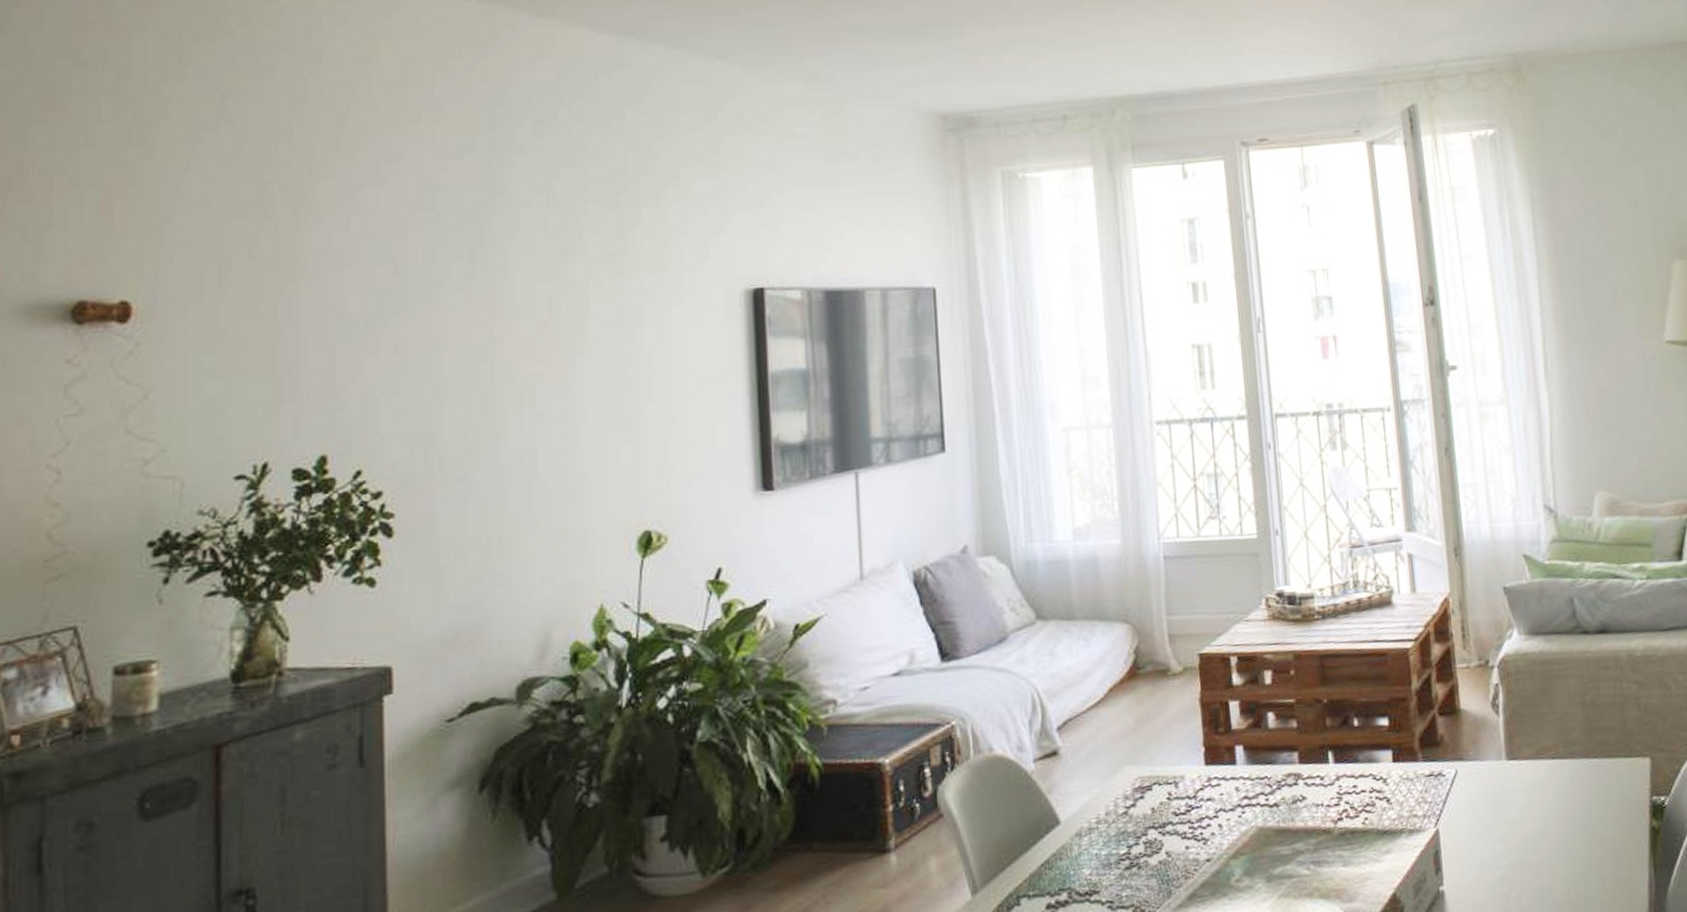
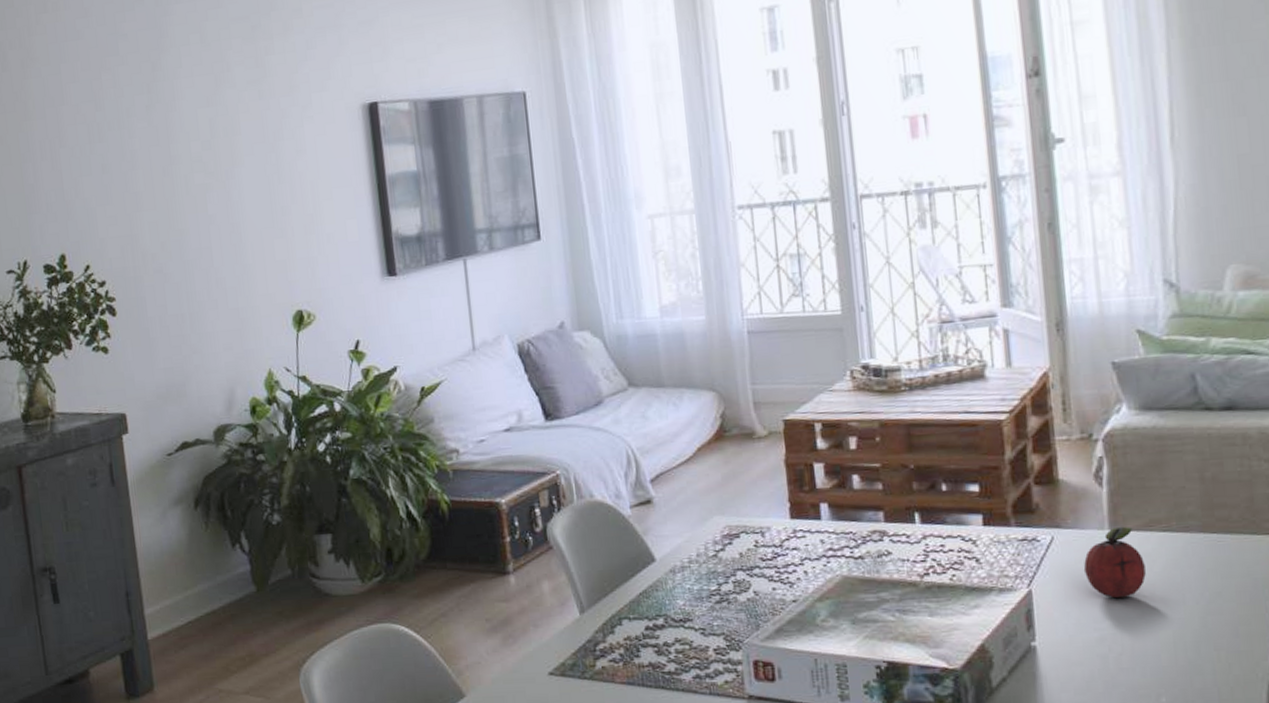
fruit: none [1484,755,1540,833] -> present [1083,526,1146,599]

